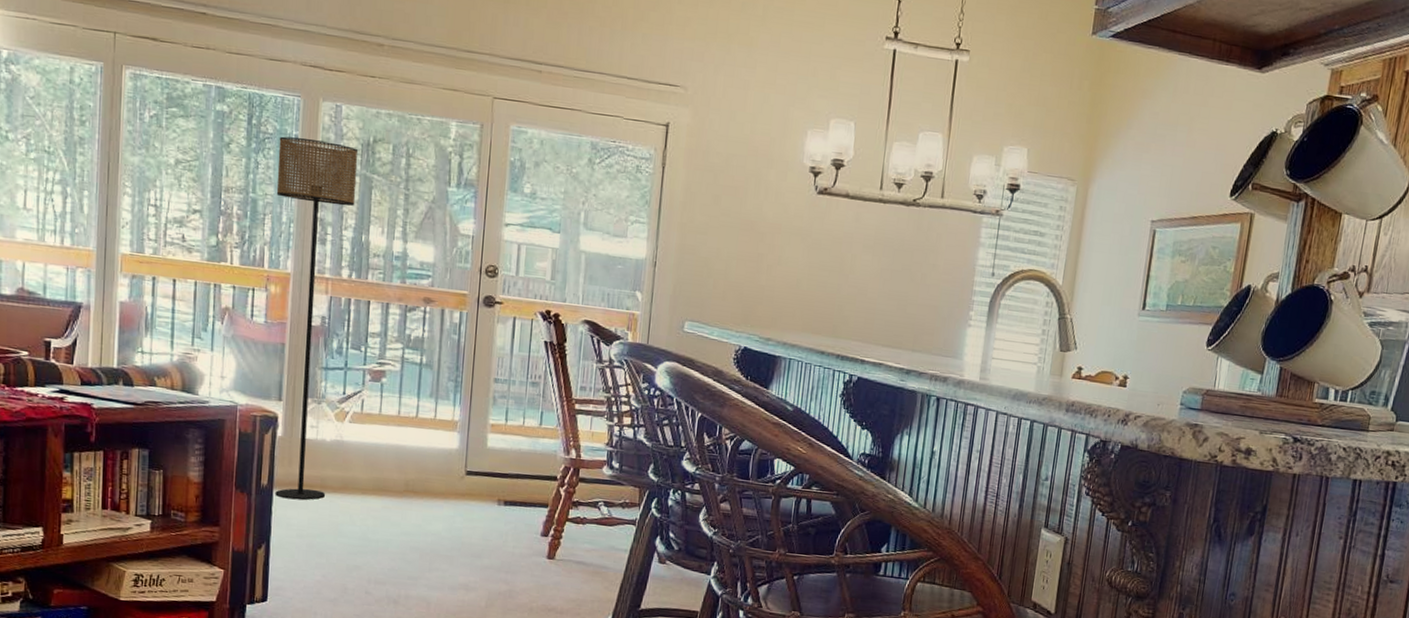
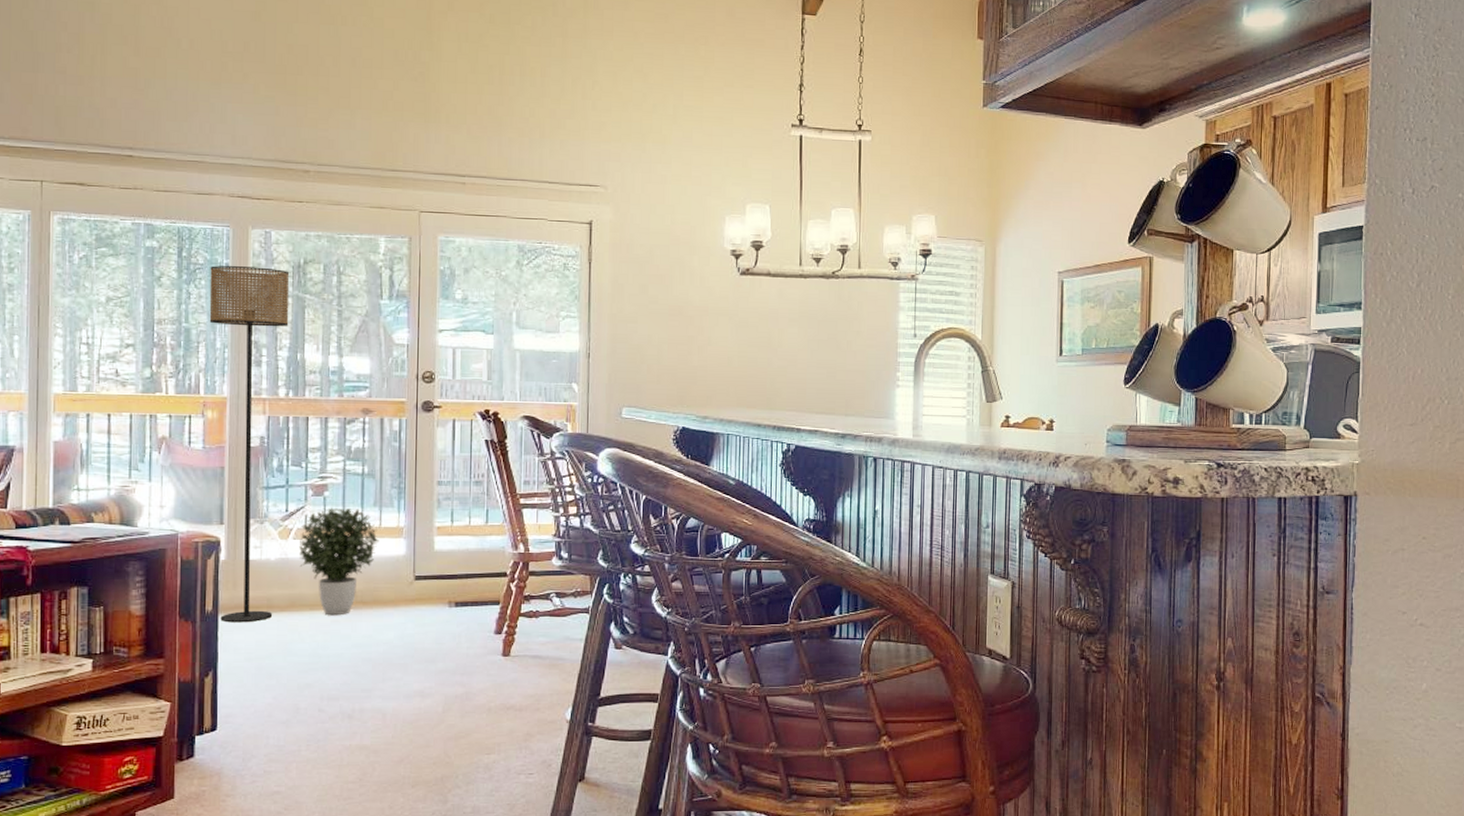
potted plant: none [354,394,434,502] -> present [298,507,380,616]

